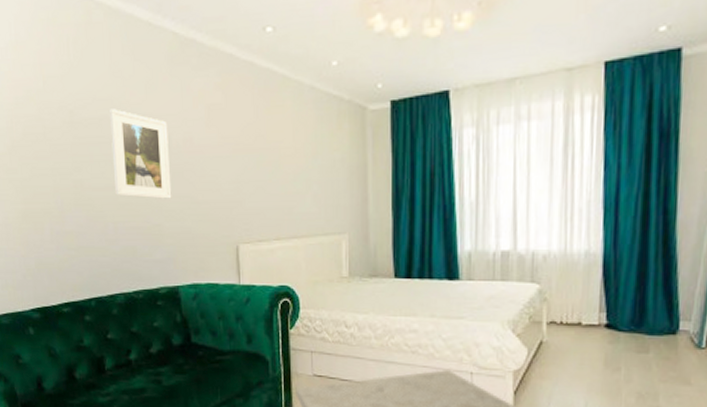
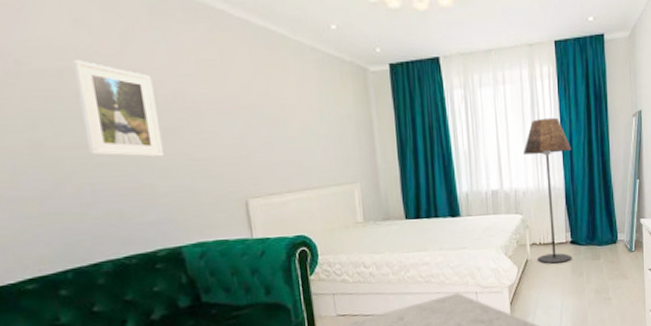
floor lamp: none [547,161,617,351] -> present [522,117,571,264]

